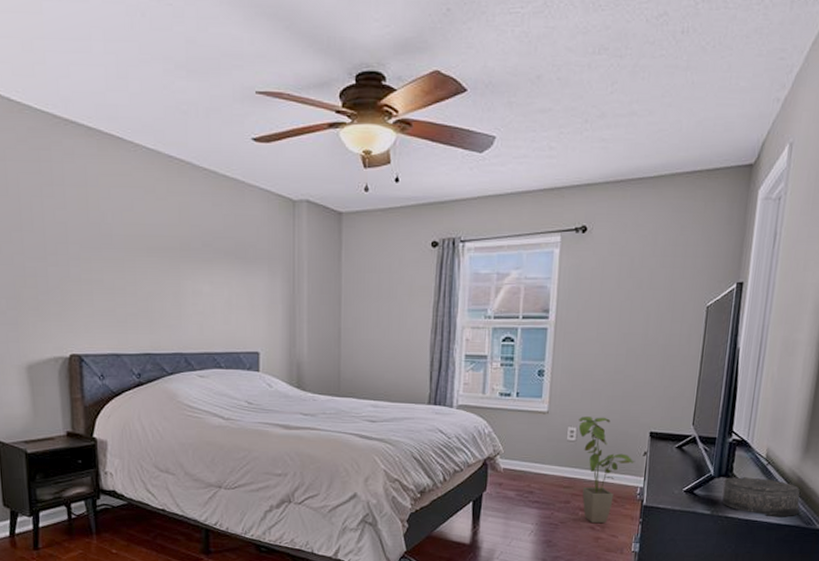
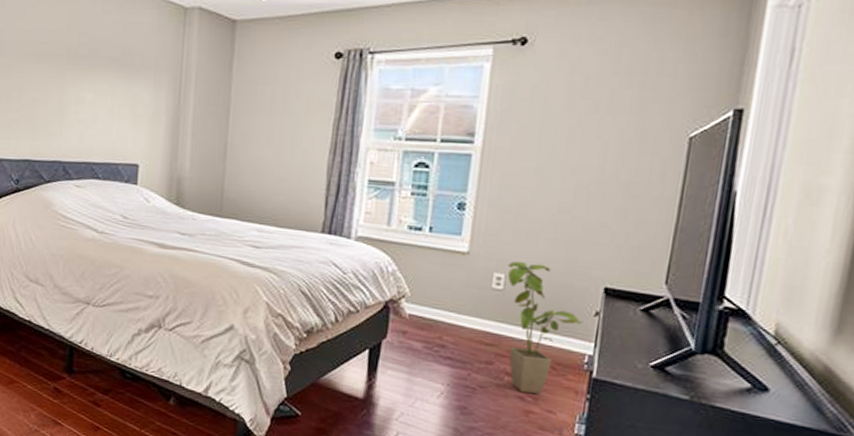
decorative box: present [722,477,800,516] -> none [706,355,827,417]

